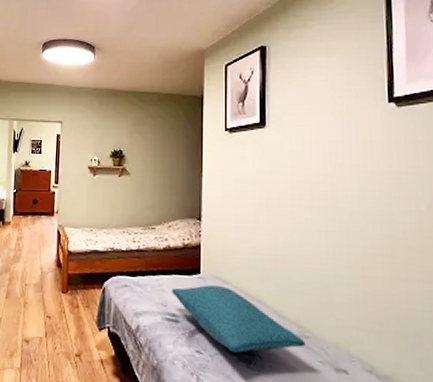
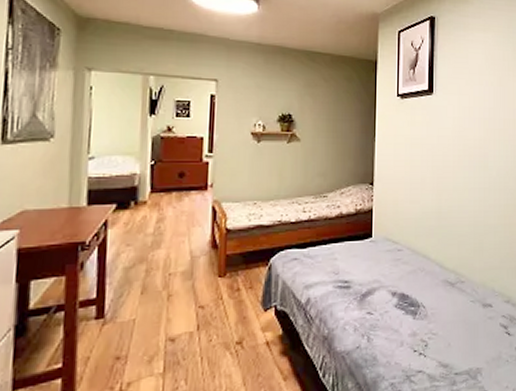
pillow: present [172,285,306,353] -> none [344,247,462,307]

